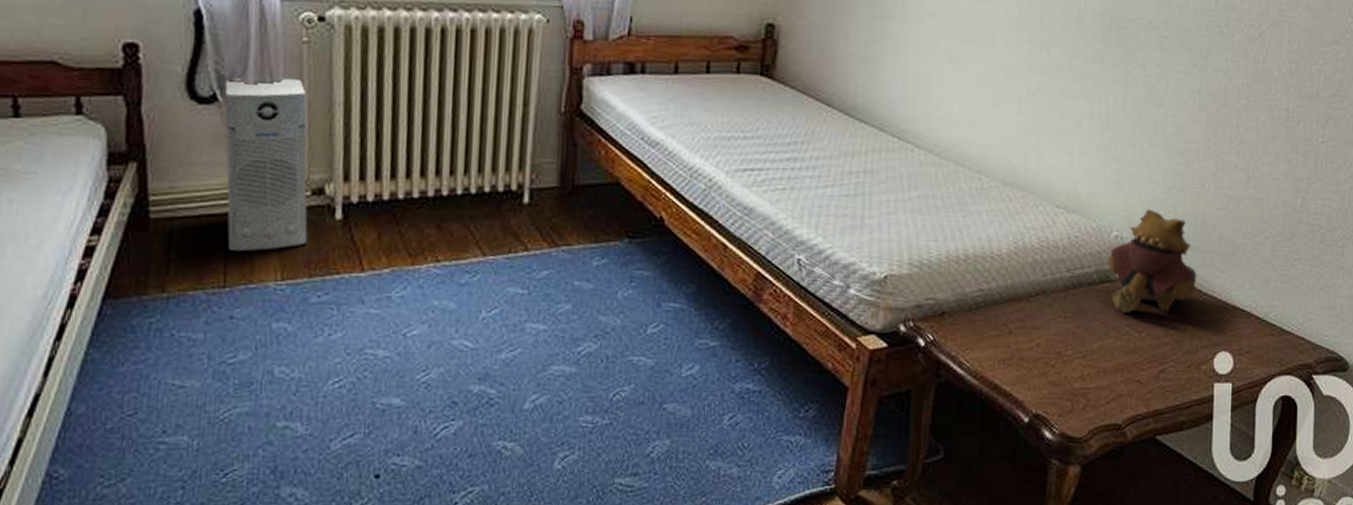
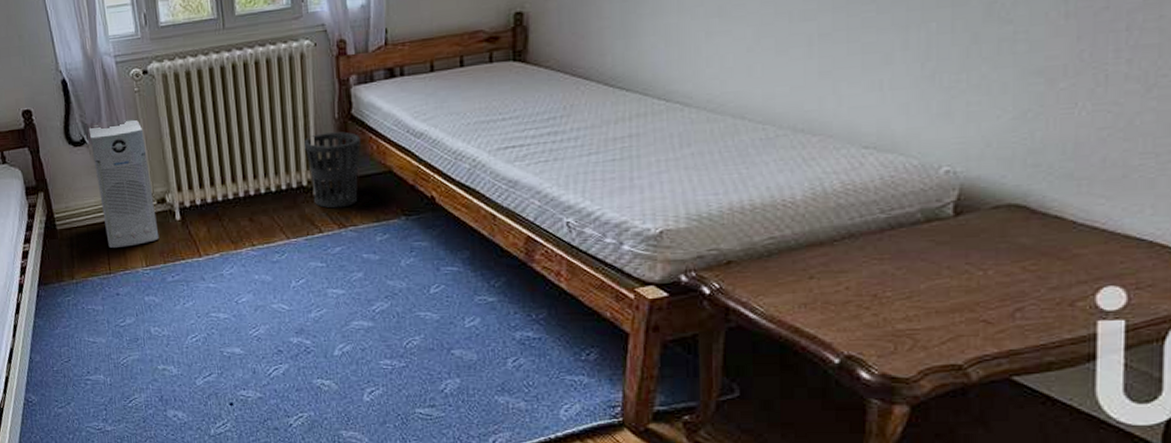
wastebasket: none [520,128,587,222] -> present [305,132,361,209]
toy figure: present [1107,208,1197,313] -> none [935,138,1068,251]

